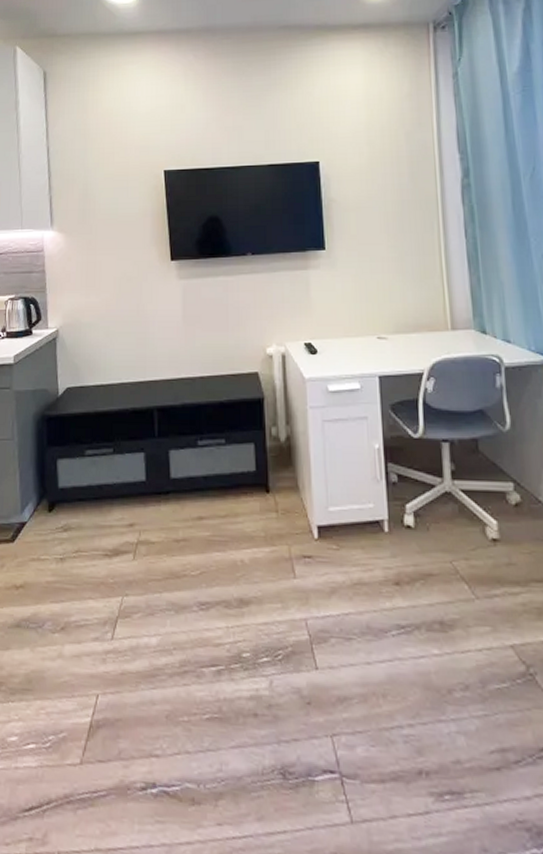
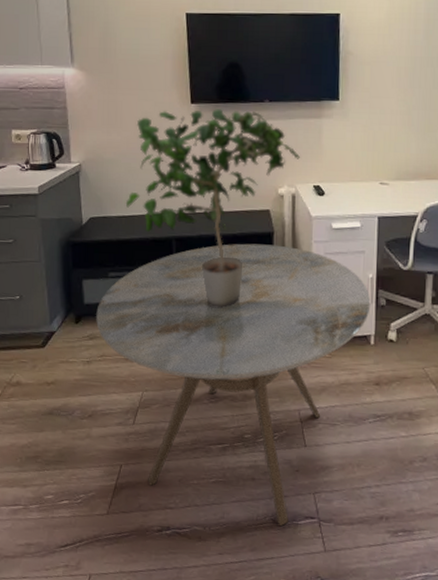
dining table: none [71,412,380,785] -> present [96,243,371,527]
potted plant: none [104,265,289,489] -> present [125,109,301,308]

